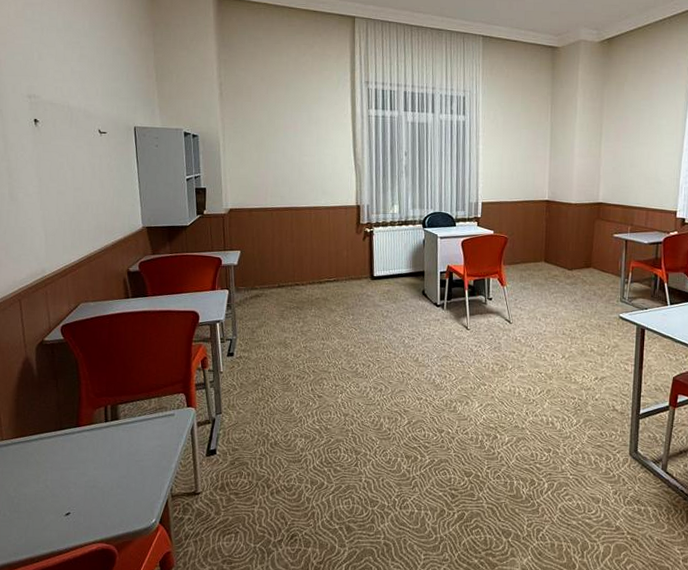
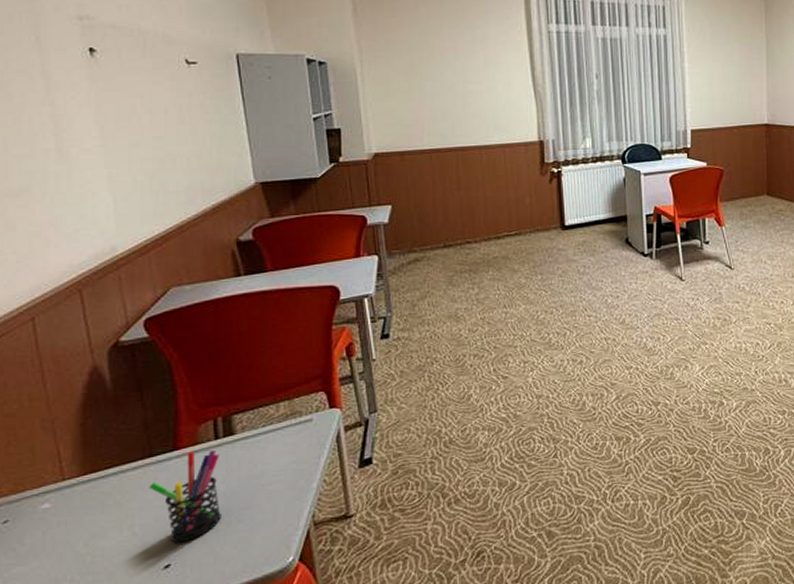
pen holder: none [58,429,108,498] -> present [149,449,221,543]

